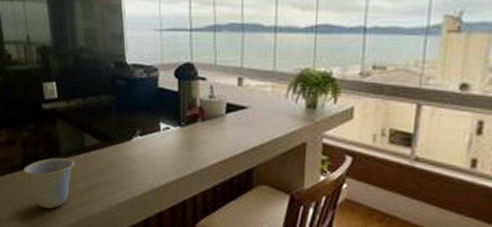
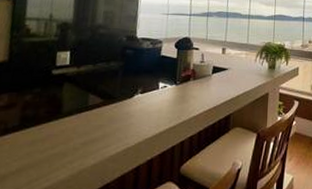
cup: present [24,158,75,209] -> none [18,117,76,167]

